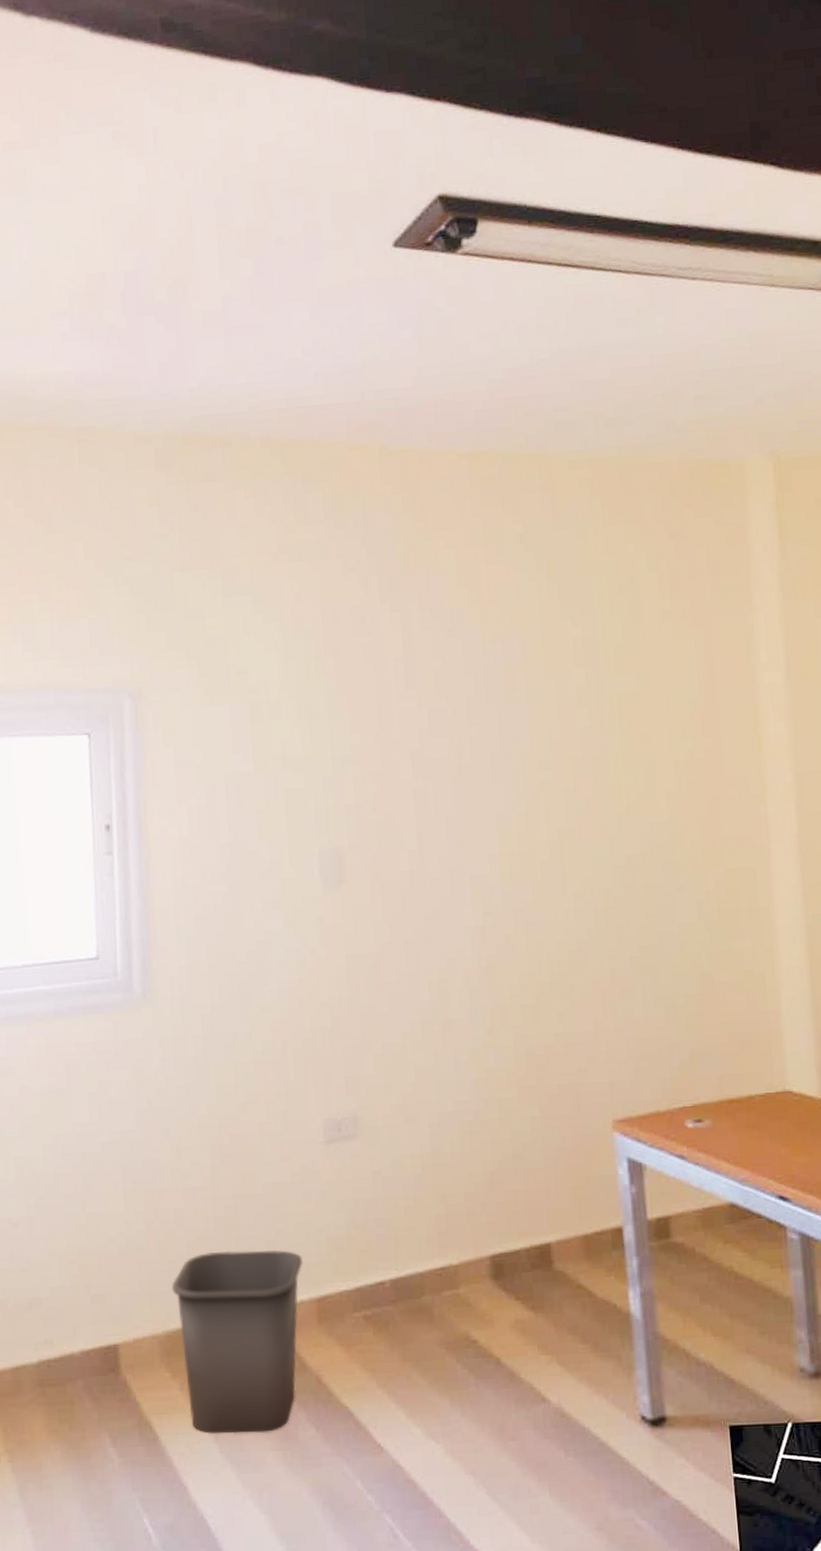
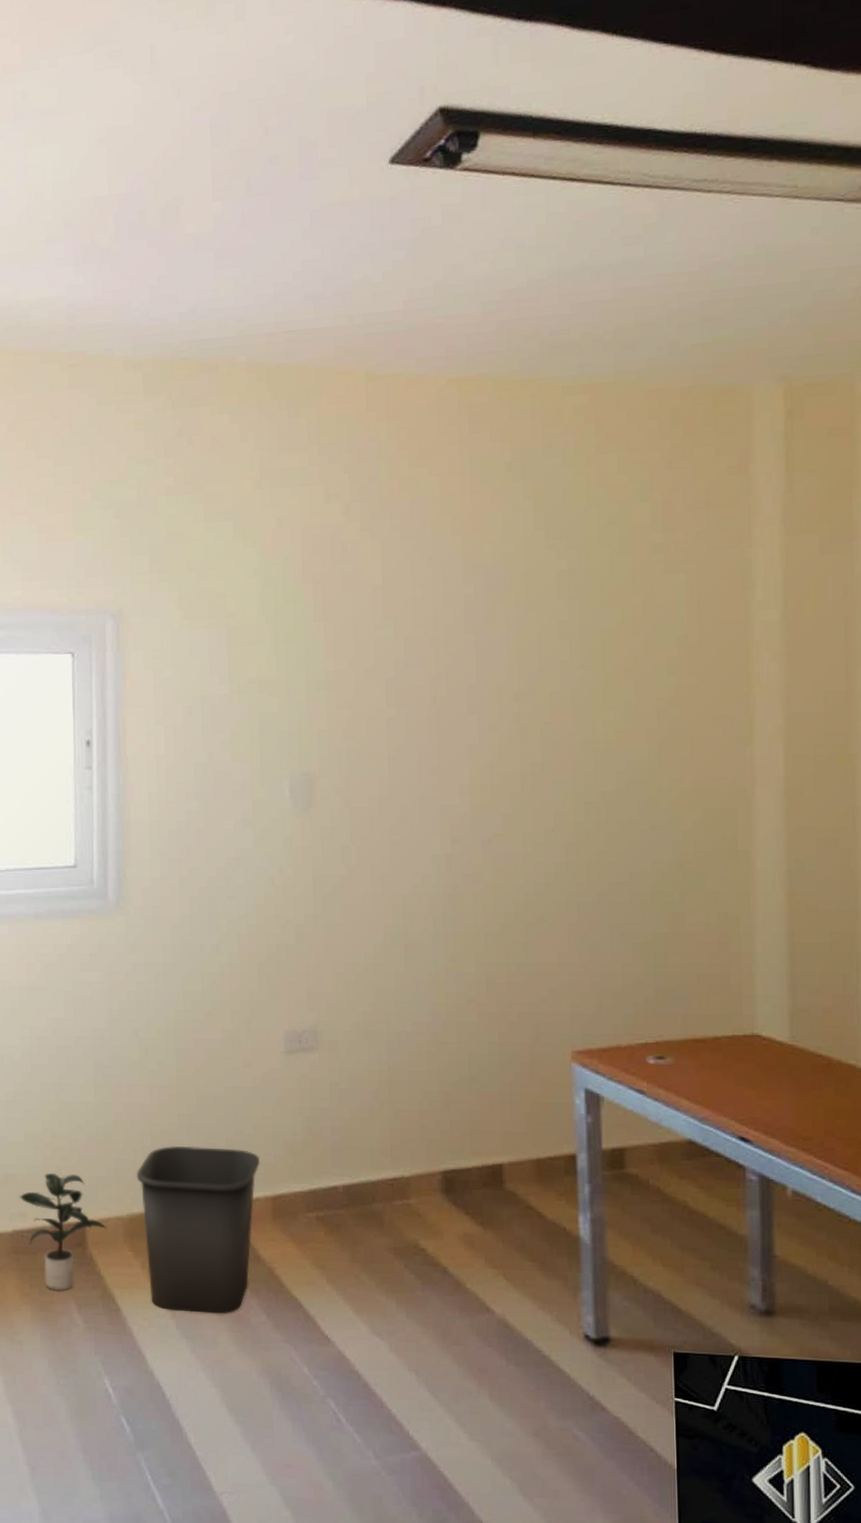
potted plant: none [44,1292,142,1424] -> present [19,1173,107,1291]

